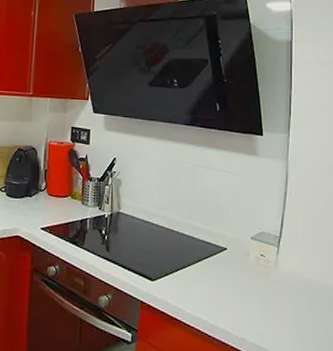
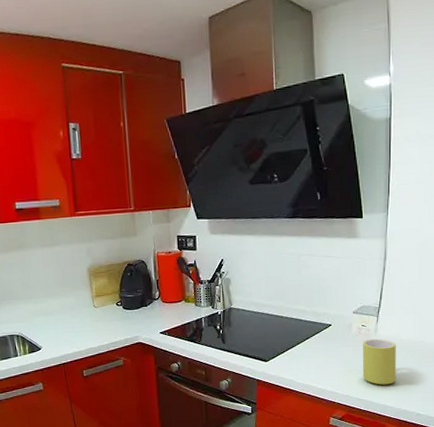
mug: none [261,272,299,333] -> present [363,338,396,385]

